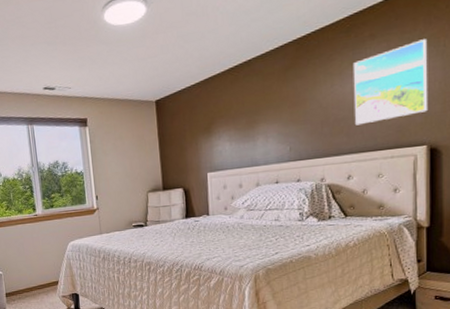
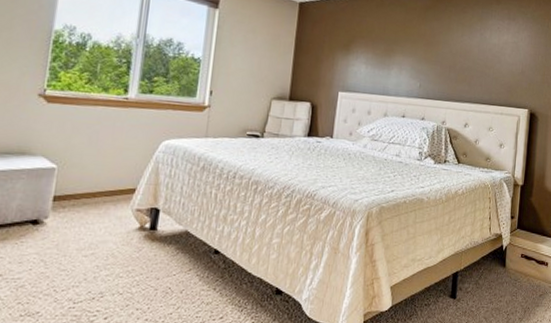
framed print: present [352,39,428,126] -> none [476,16,537,80]

